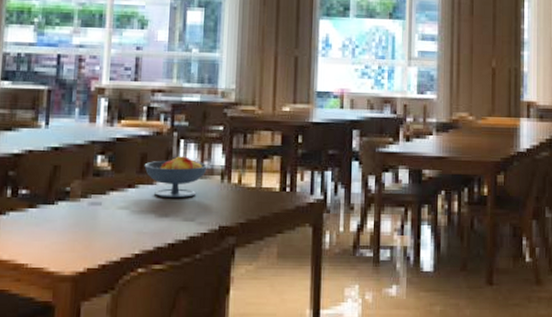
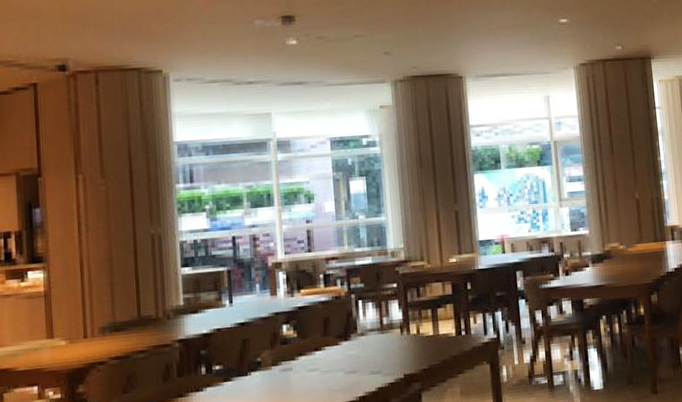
fruit bowl: present [144,156,209,199] -> none [327,315,388,356]

